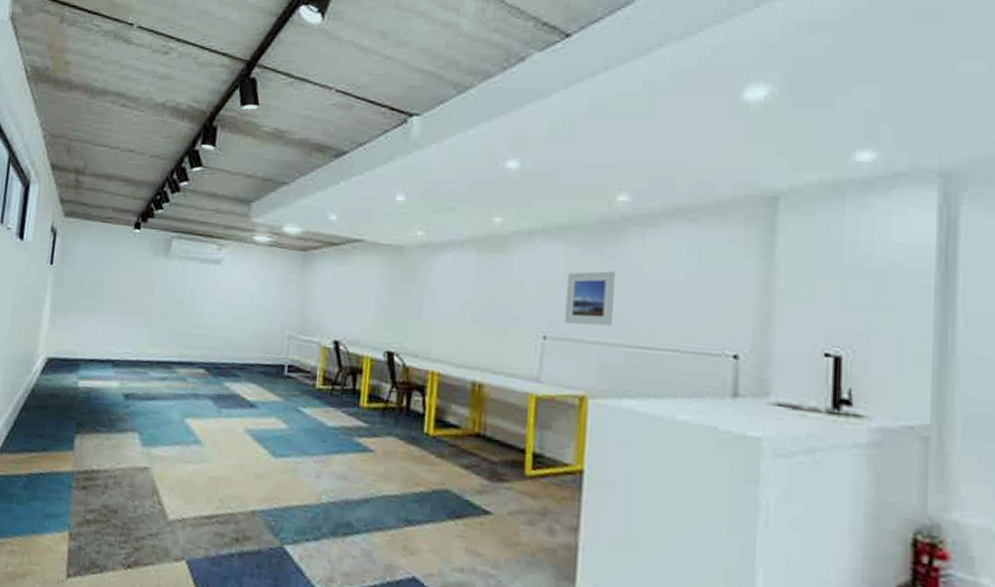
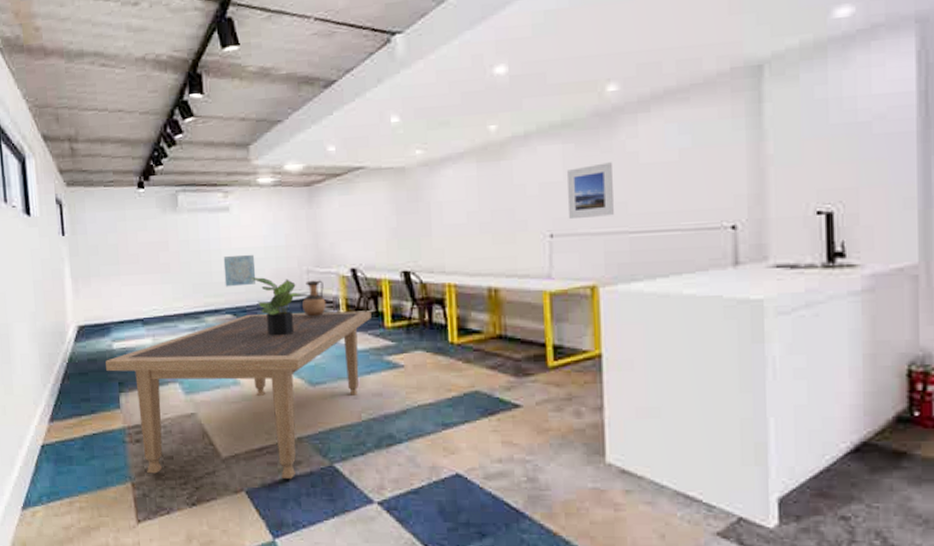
dining table: none [67,372,348,556] -> present [106,310,372,480]
wall art: none [203,309,239,342] -> present [223,254,257,287]
potted plant: none [228,333,287,400] -> present [248,276,309,336]
ceramic jug: none [278,346,304,387] -> present [302,280,326,318]

